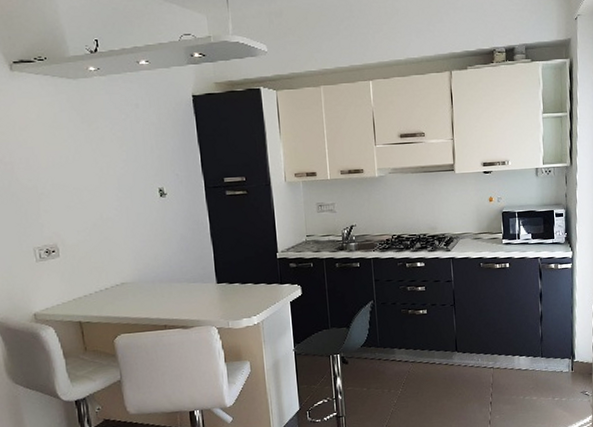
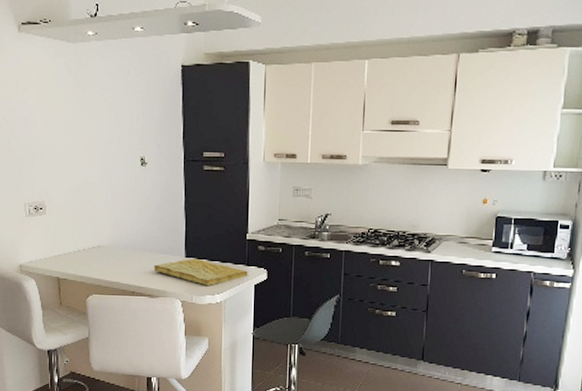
cutting board: none [185,283,283,310] -> present [154,258,248,287]

